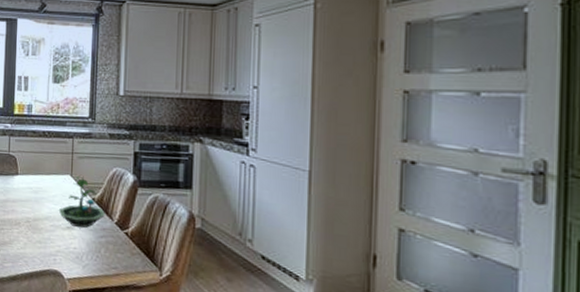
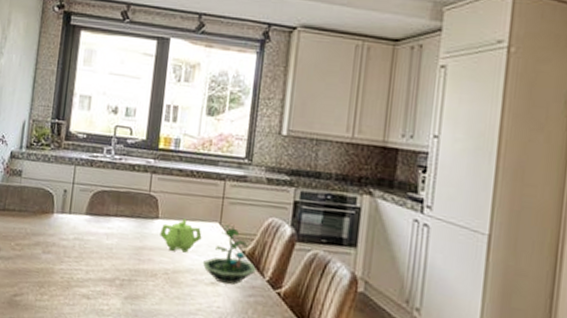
teapot: none [20,173,56,203] -> present [160,219,202,253]

